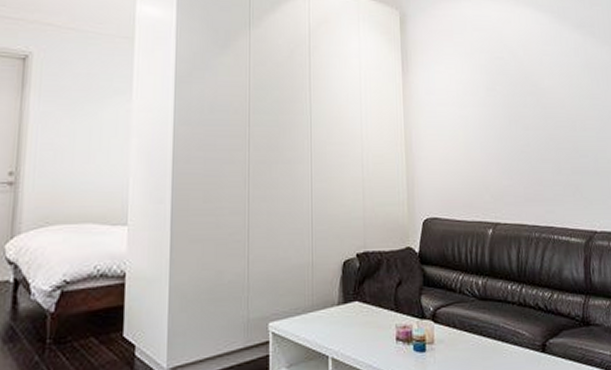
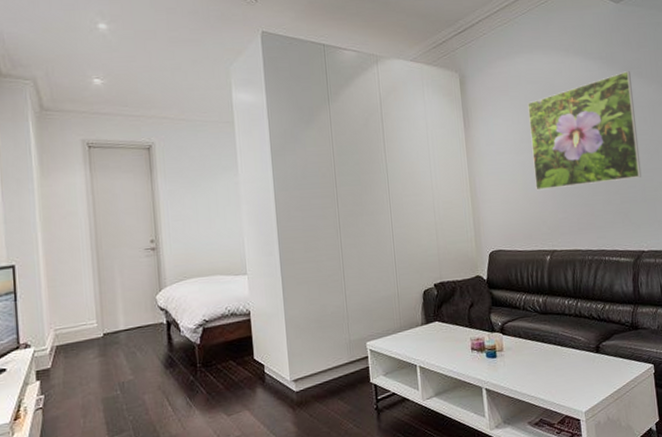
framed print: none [473,28,595,151] -> present [527,71,642,191]

